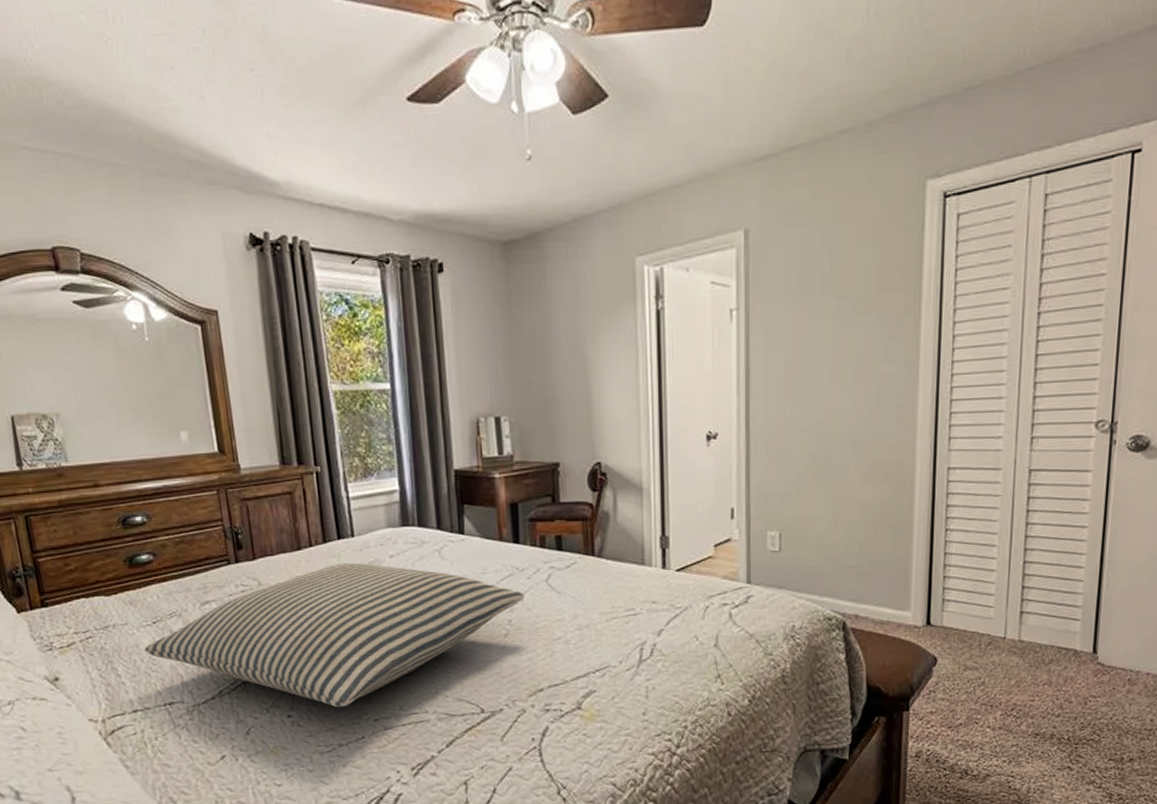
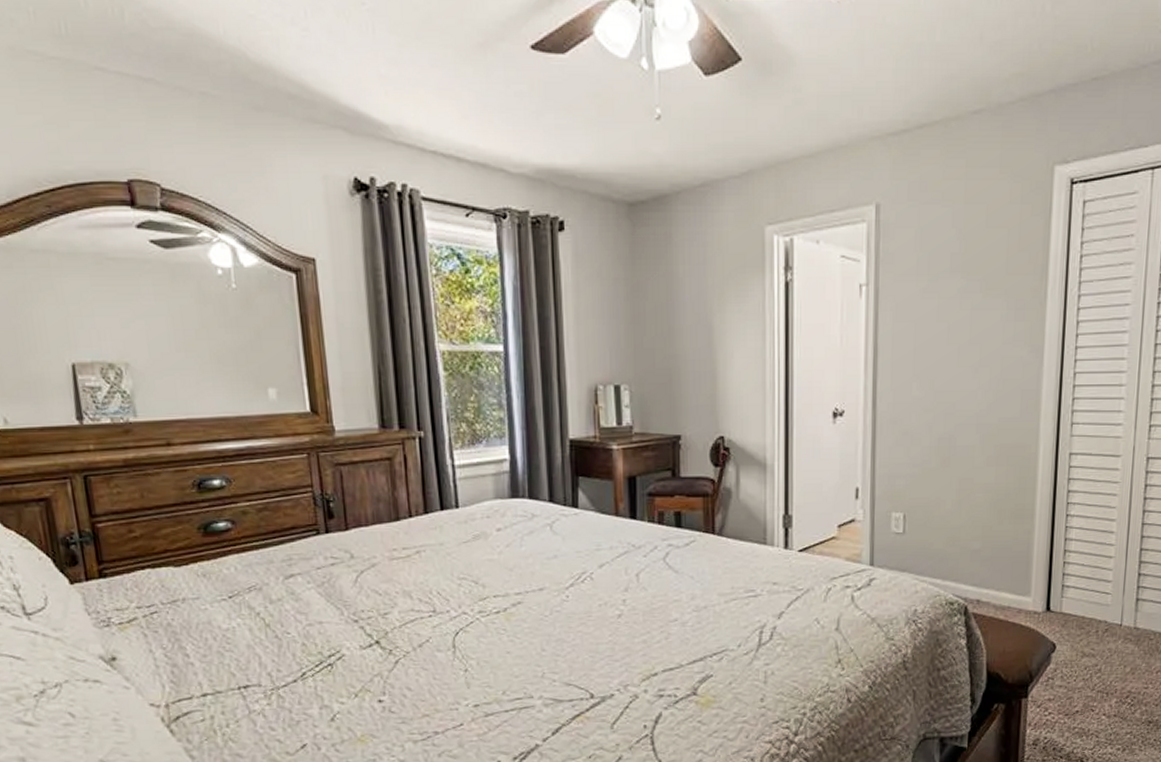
pillow: present [144,562,525,708] -> none [218,535,640,692]

